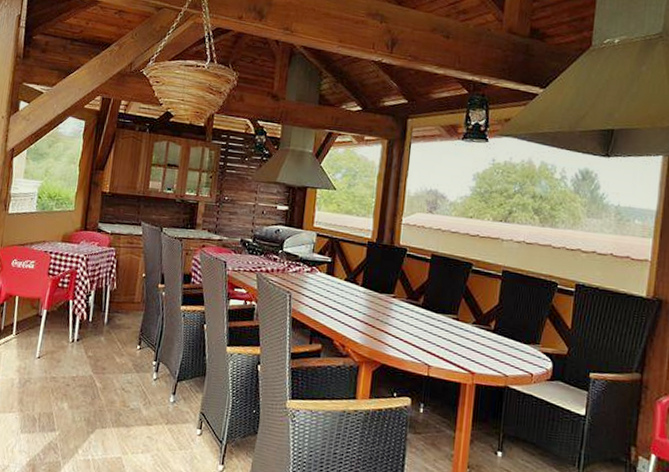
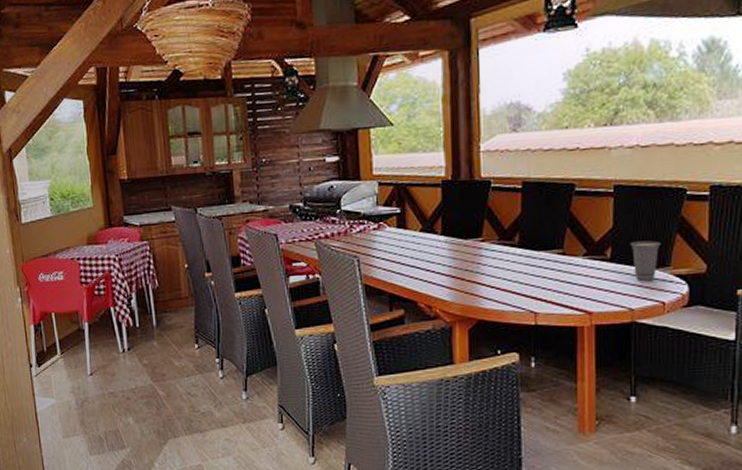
cup: none [510,318,534,354] -> present [630,240,661,281]

